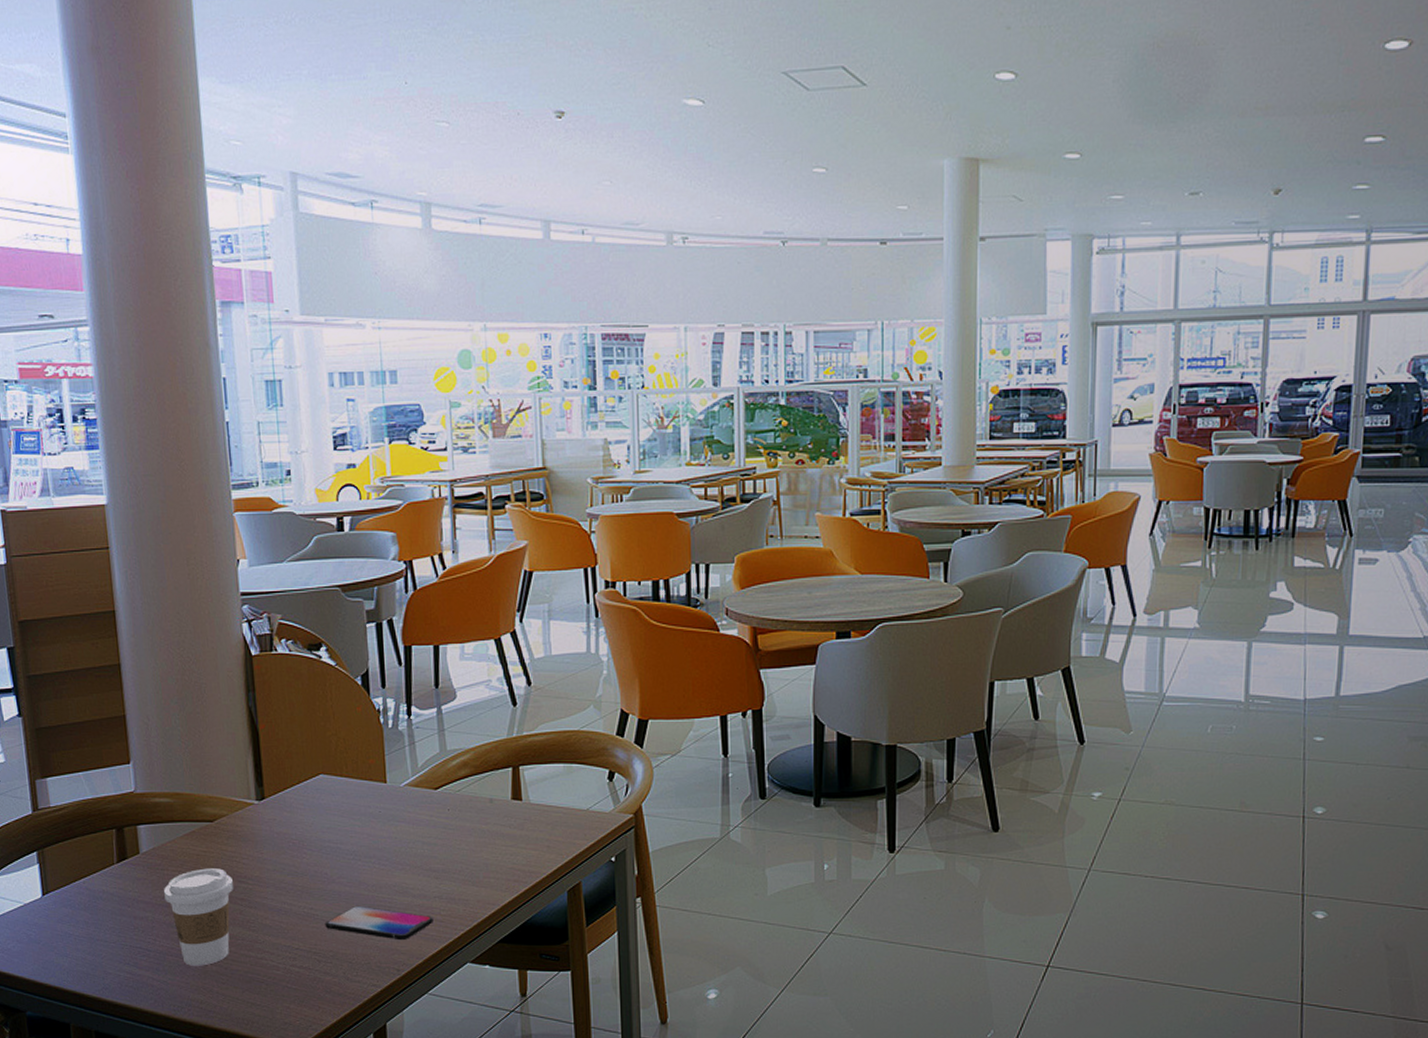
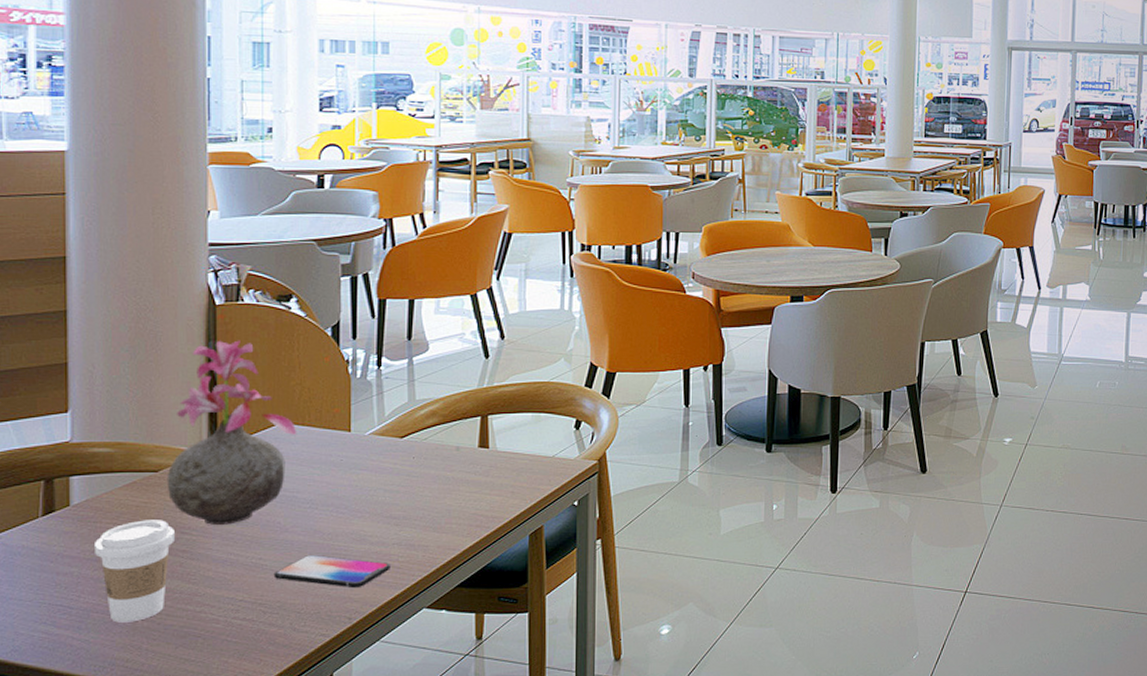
vase: none [221,690,337,874] -> present [167,340,297,525]

